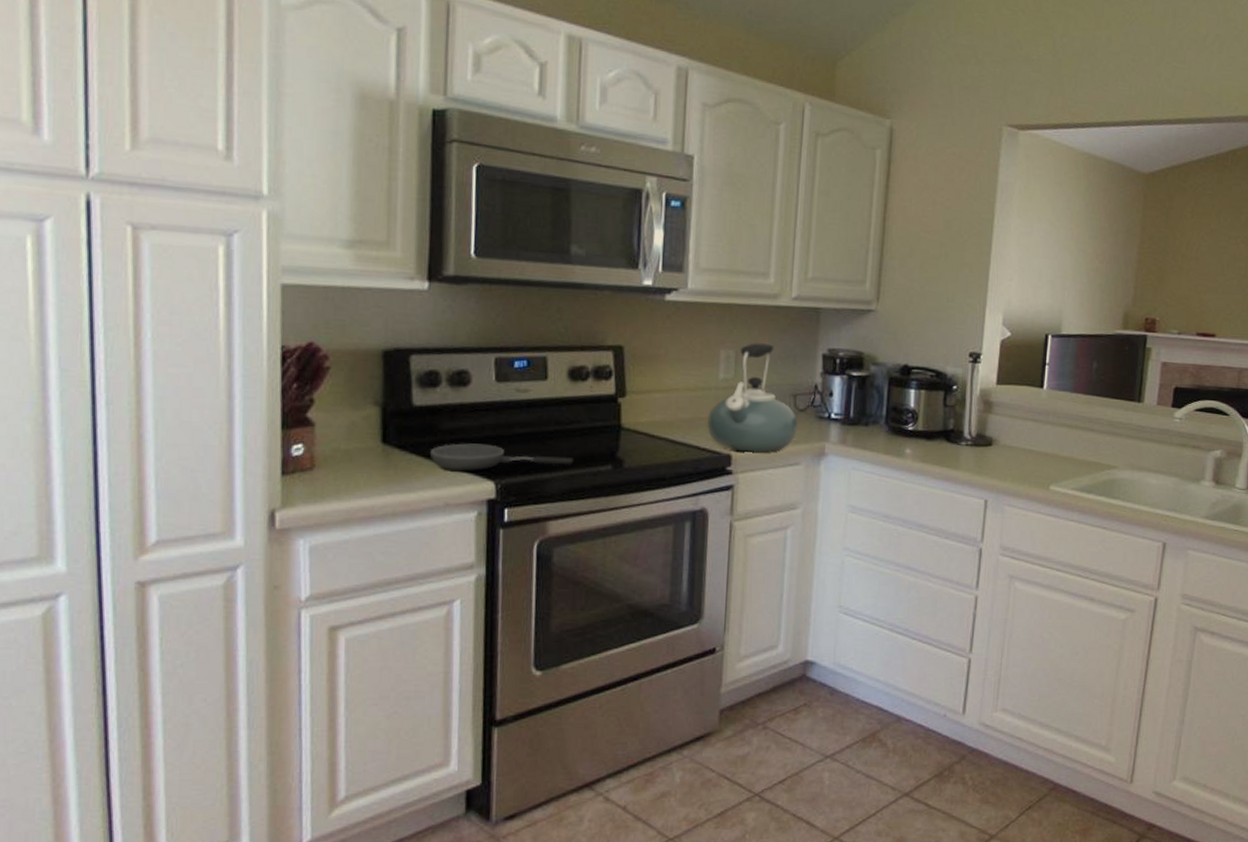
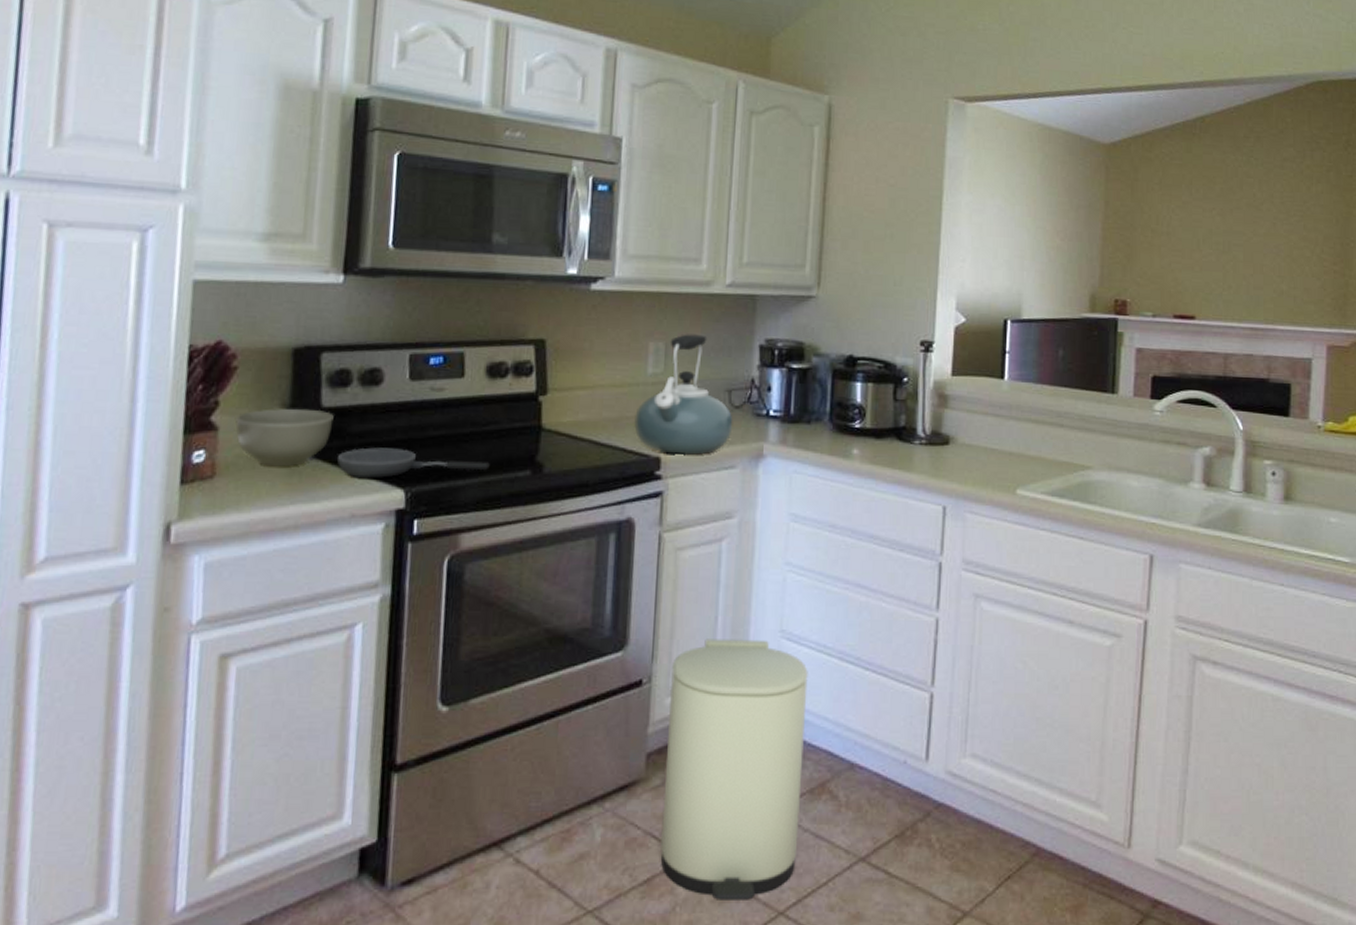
bowl: none [331,406,425,460] -> present [235,408,334,467]
pedal bin: none [732,613,862,829] -> present [660,639,808,900]

